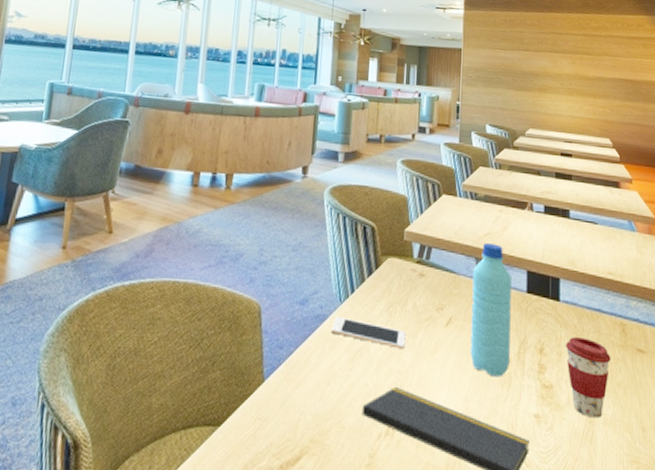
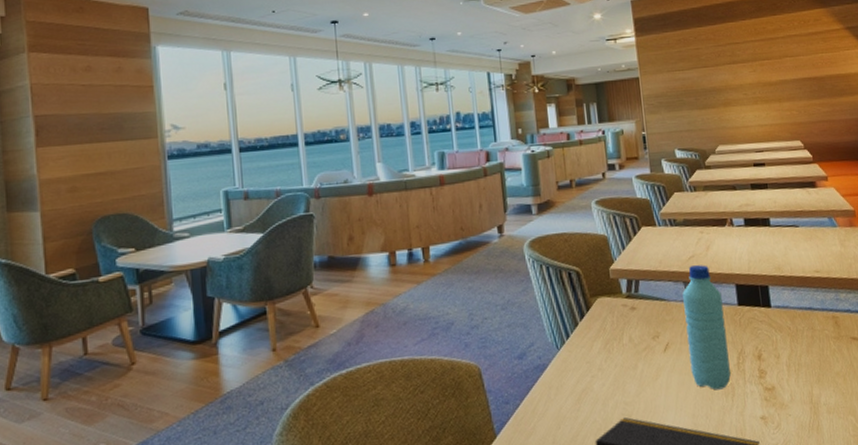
cell phone: present [331,316,406,350] -> none [552,362,628,382]
coffee cup: present [565,337,611,418] -> none [781,337,828,410]

